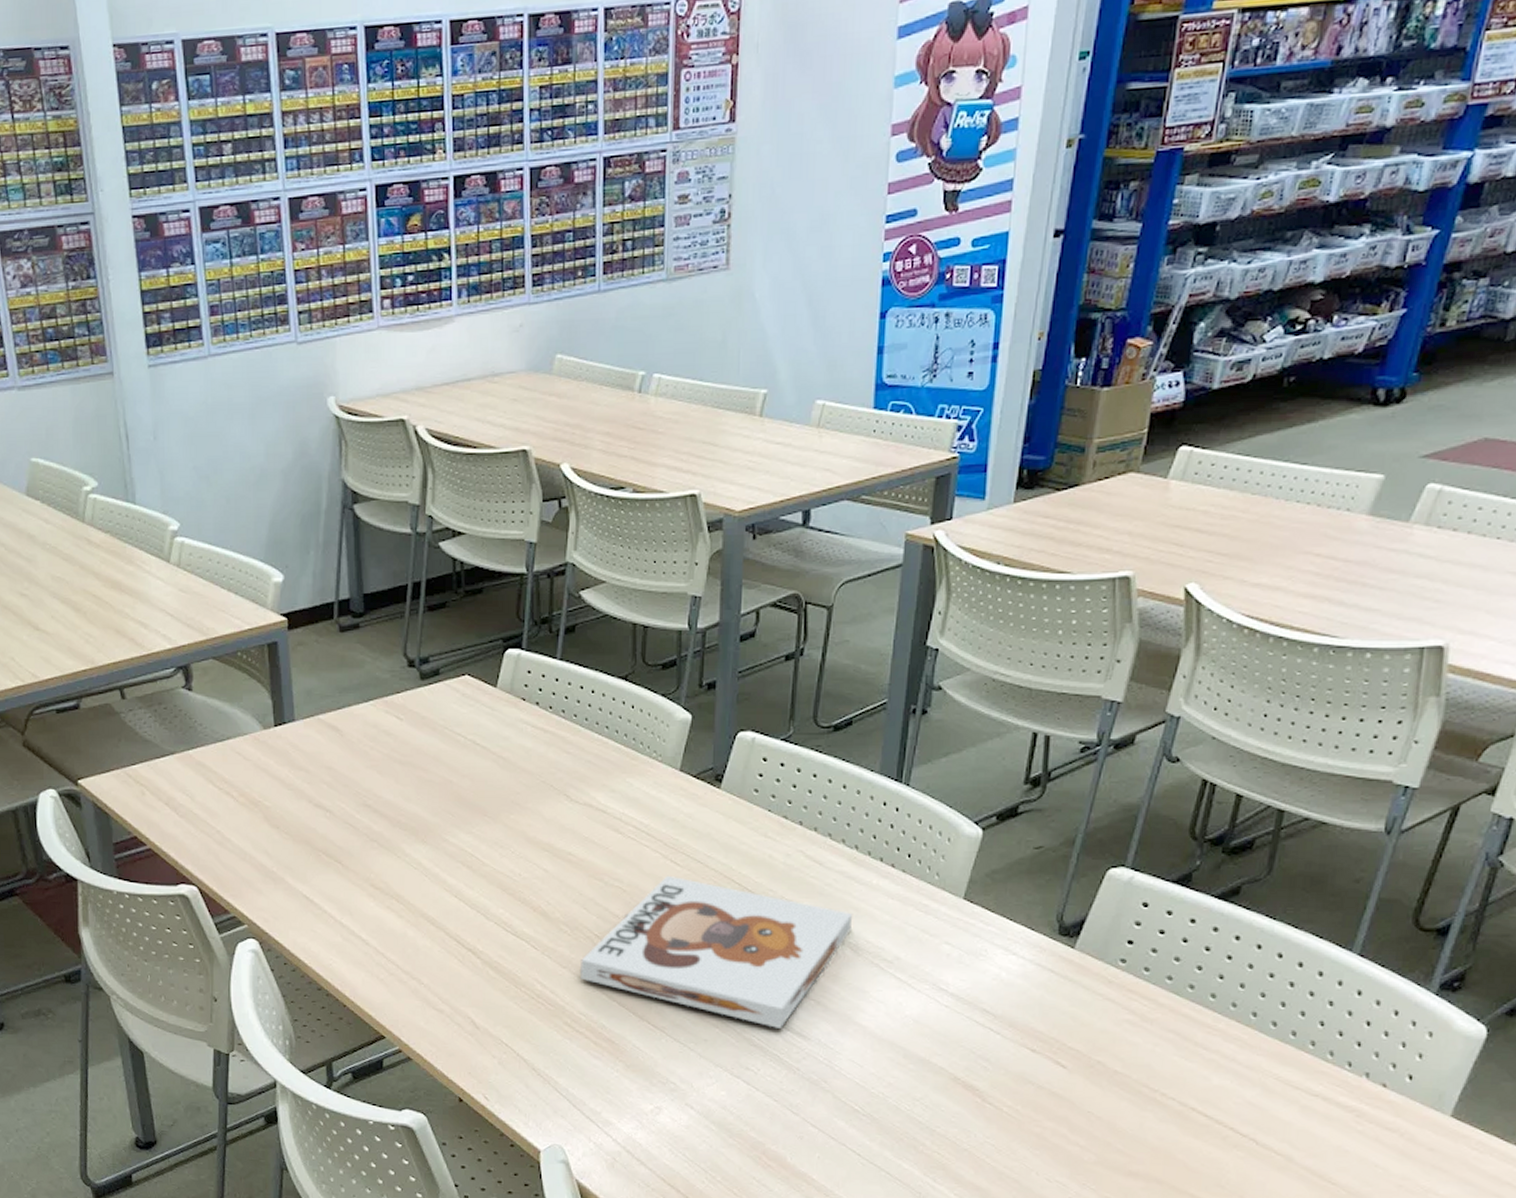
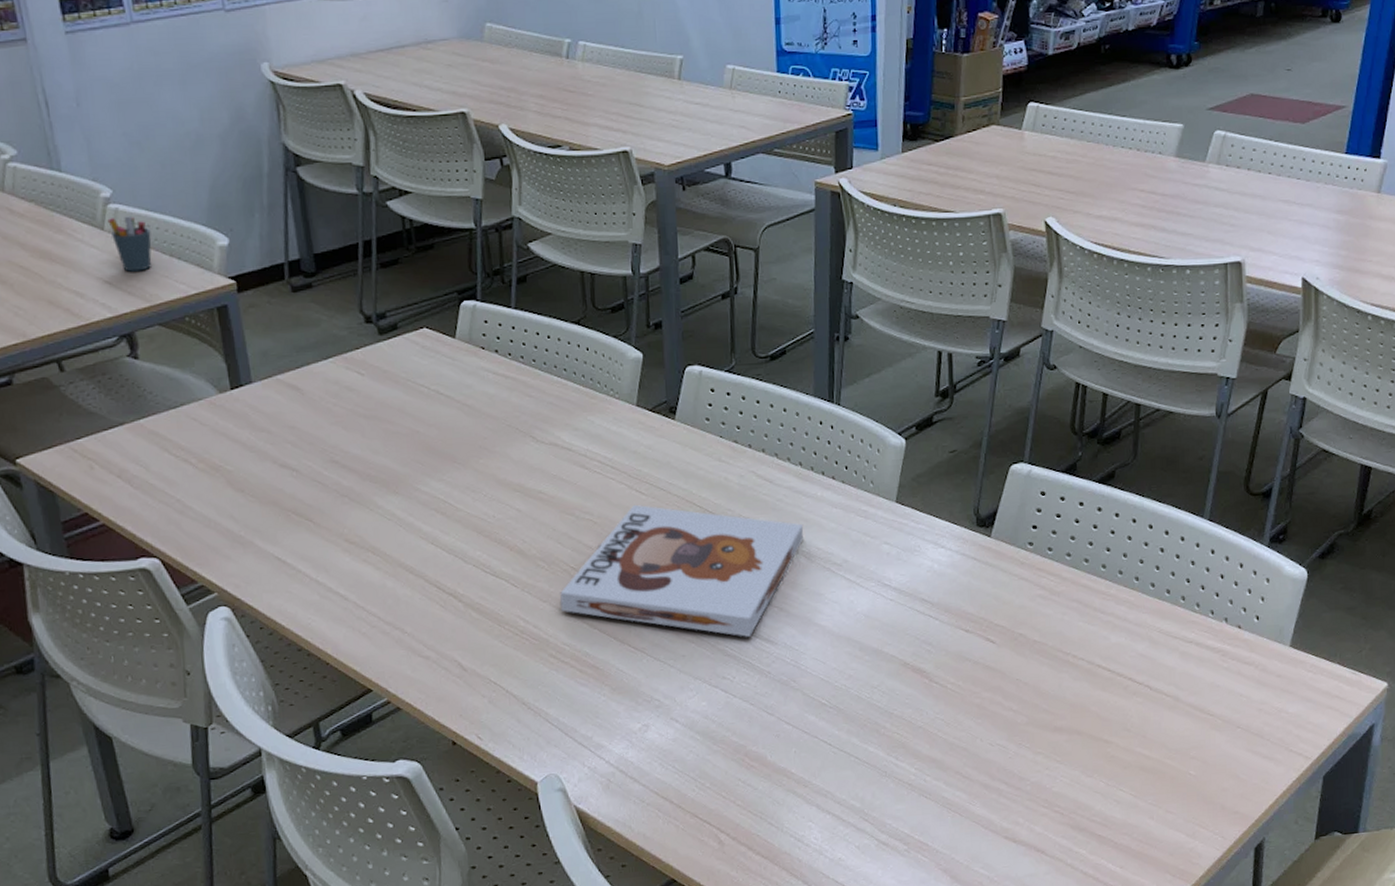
pen holder: none [174,549,212,605] -> present [107,216,152,272]

